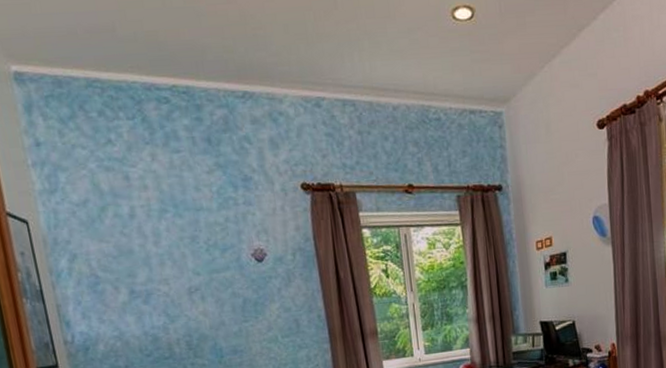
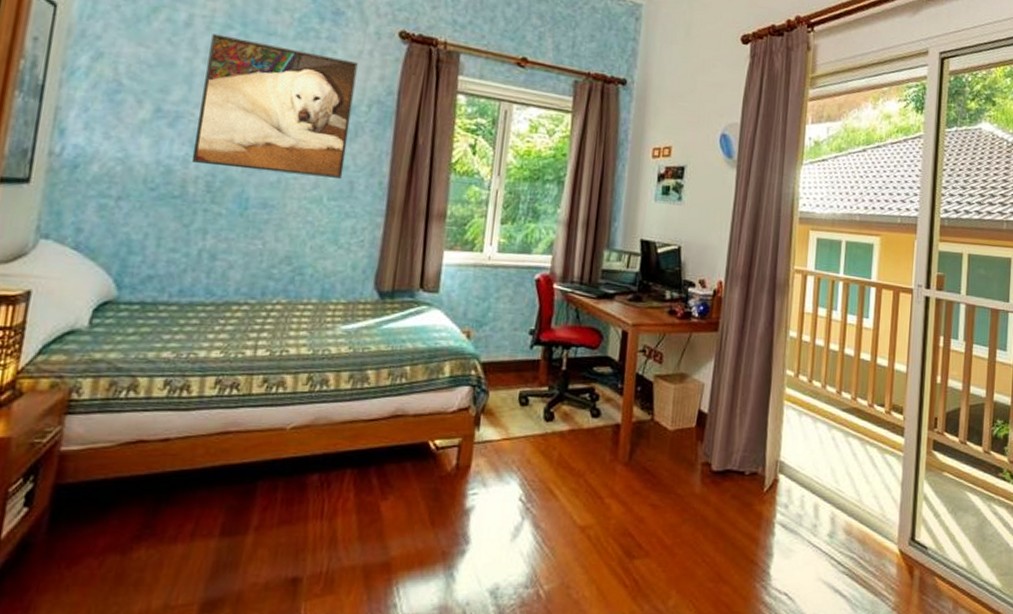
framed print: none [153,218,288,328] -> present [191,33,358,178]

